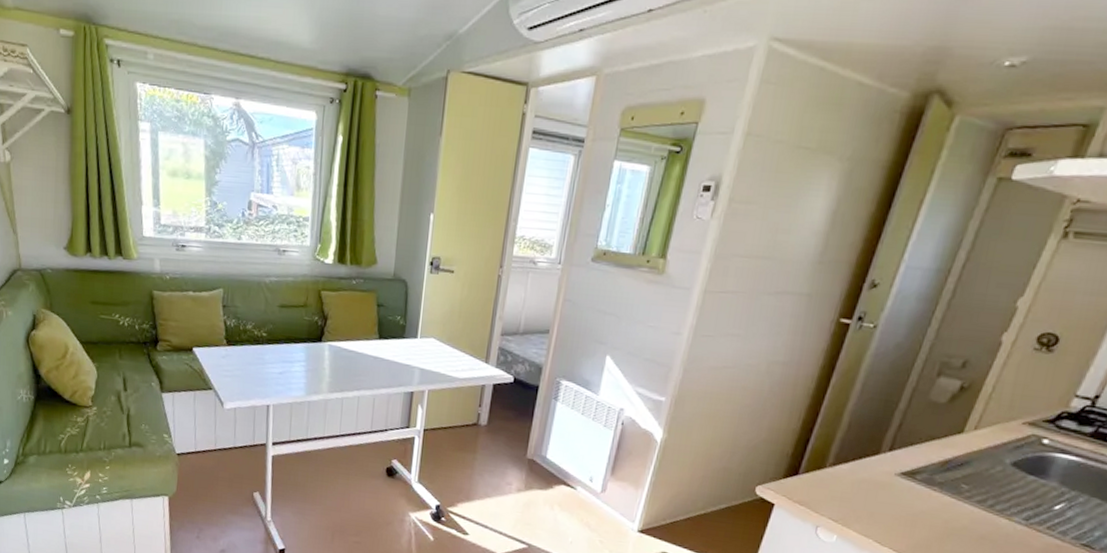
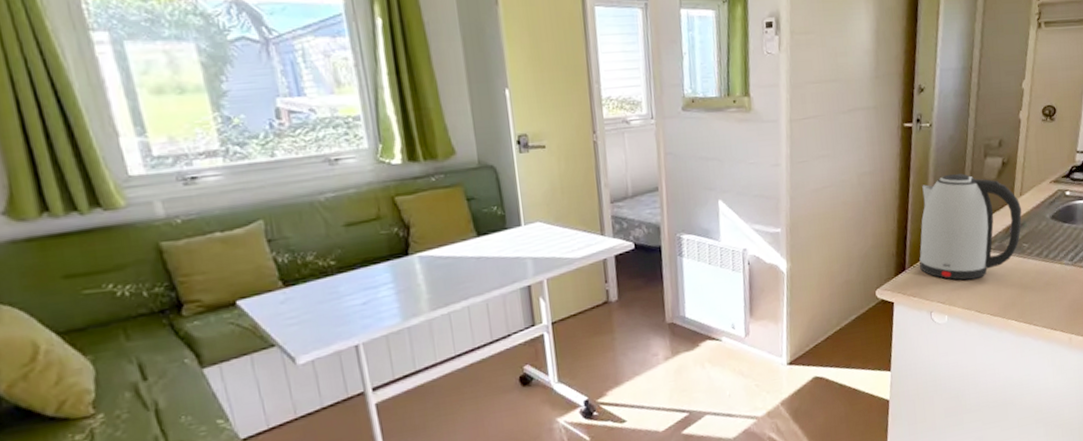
kettle: none [817,384,972,507] -> present [919,173,1022,280]

